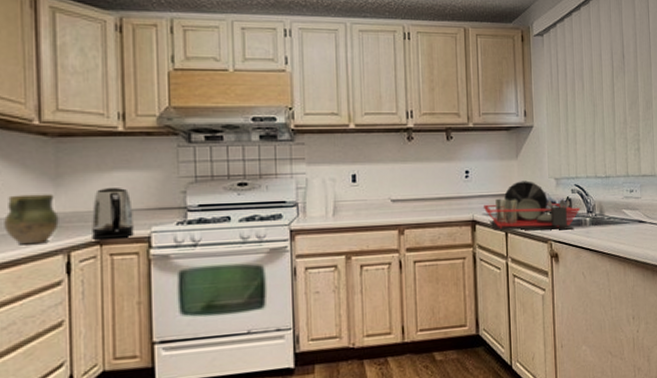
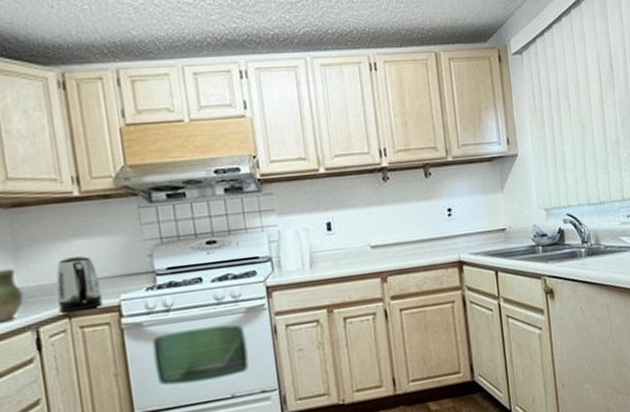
dish rack: present [483,180,581,232] -> none [469,214,575,271]

